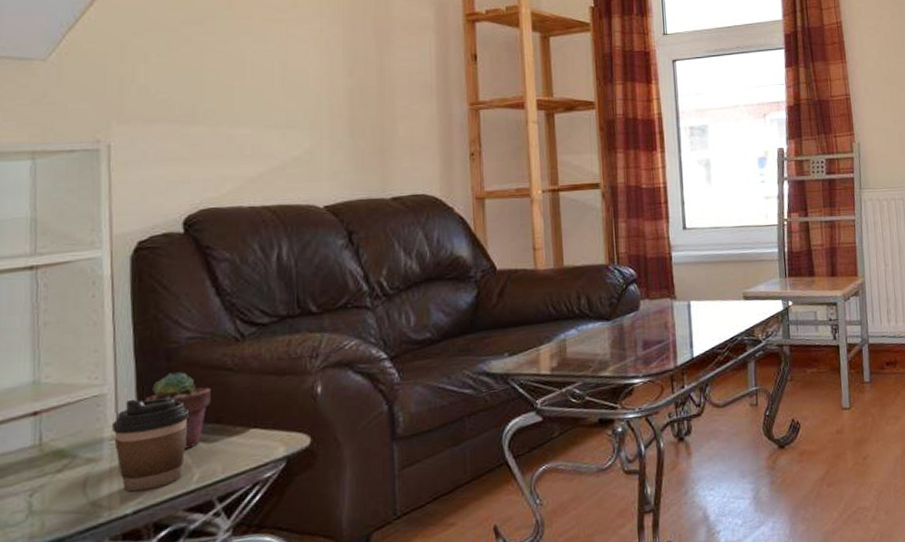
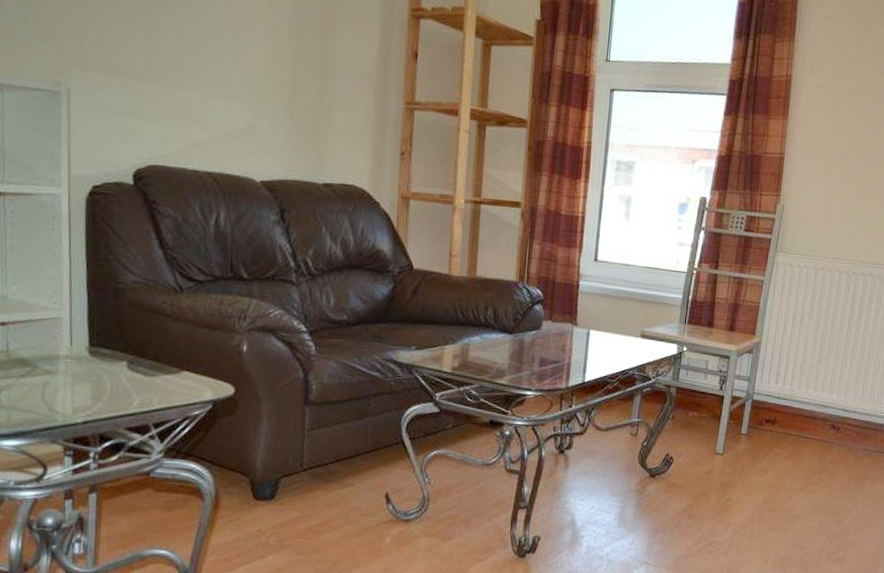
coffee cup: present [112,397,190,492] -> none [67,326,133,406]
potted succulent: present [146,372,211,449] -> none [96,310,151,378]

